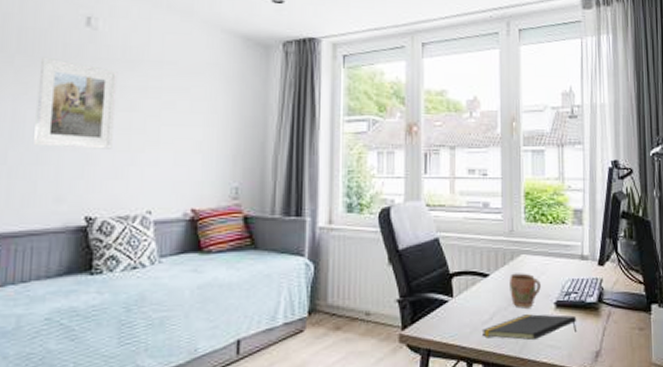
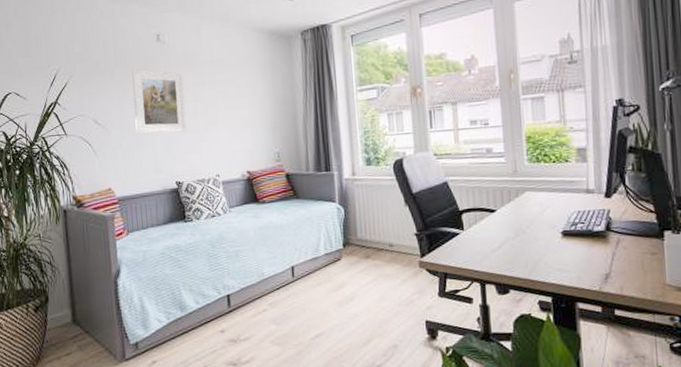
notepad: present [481,314,577,341] -> none [492,242,586,265]
mug: present [510,273,541,308] -> none [516,207,547,238]

